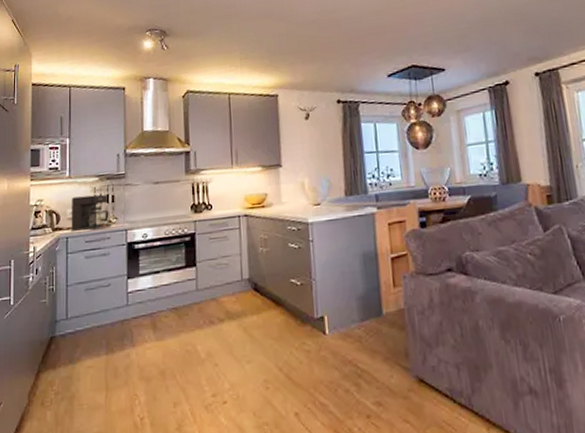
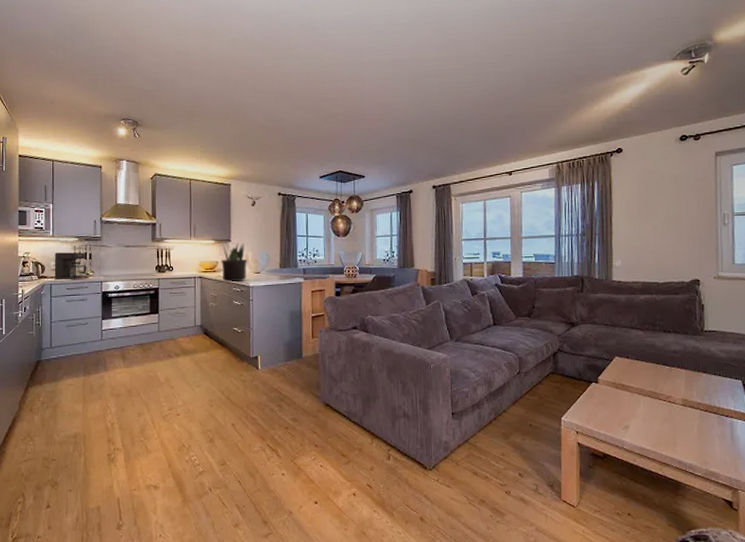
planter: none [270,166,305,219] -> present [221,241,248,282]

